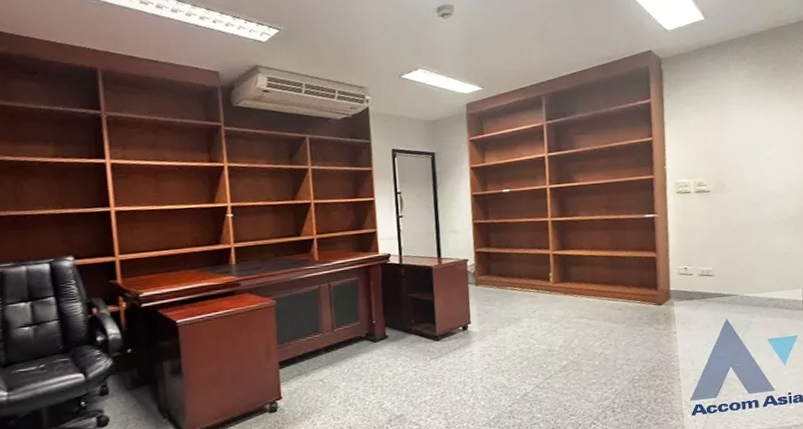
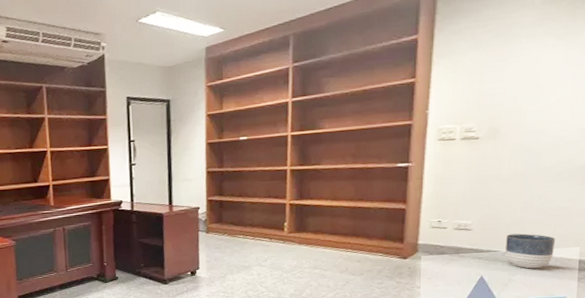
planter: none [742,278,782,311] -> present [506,233,556,269]

